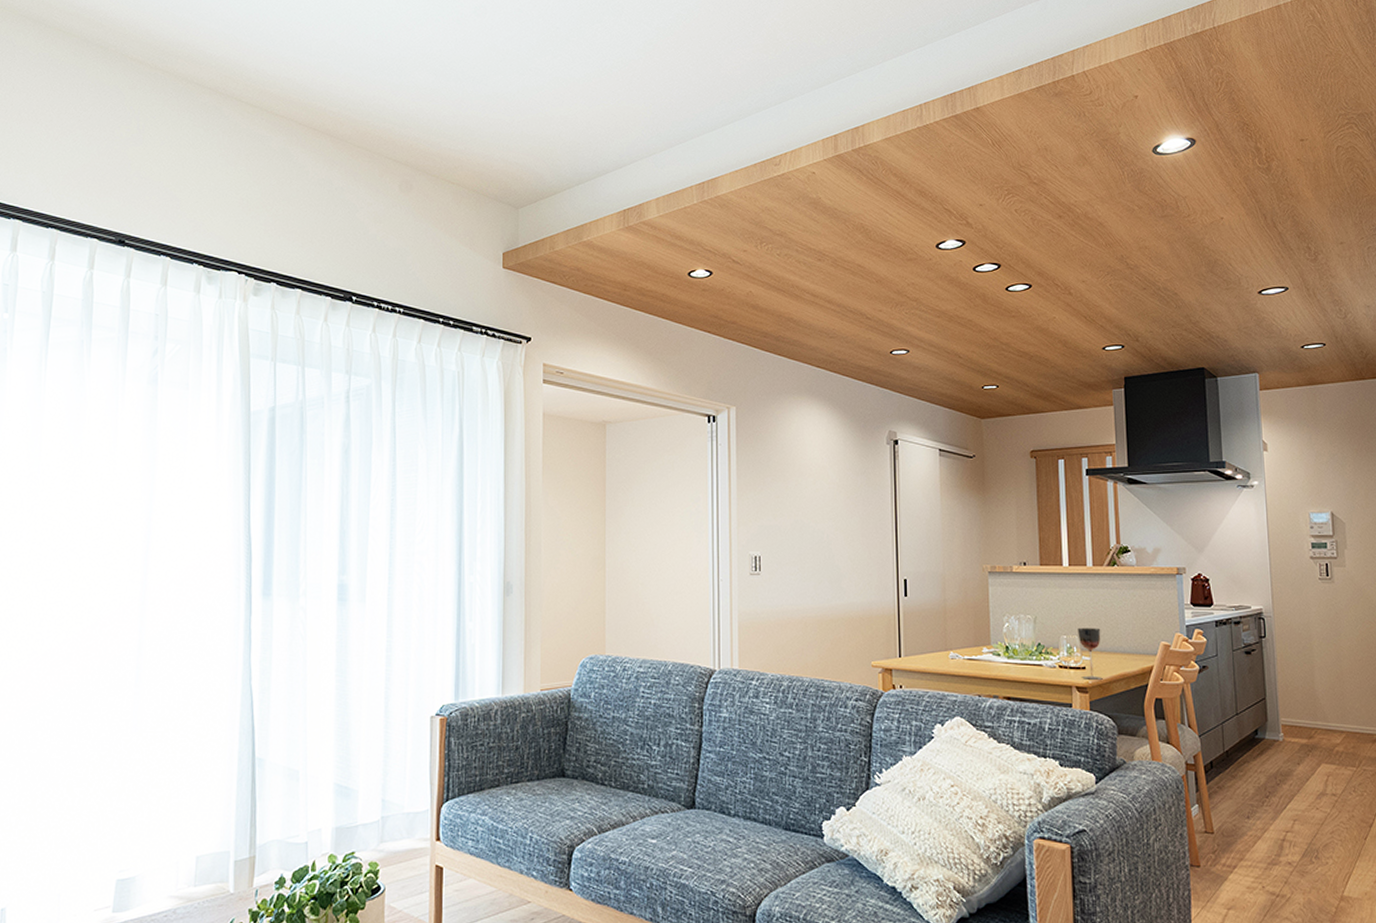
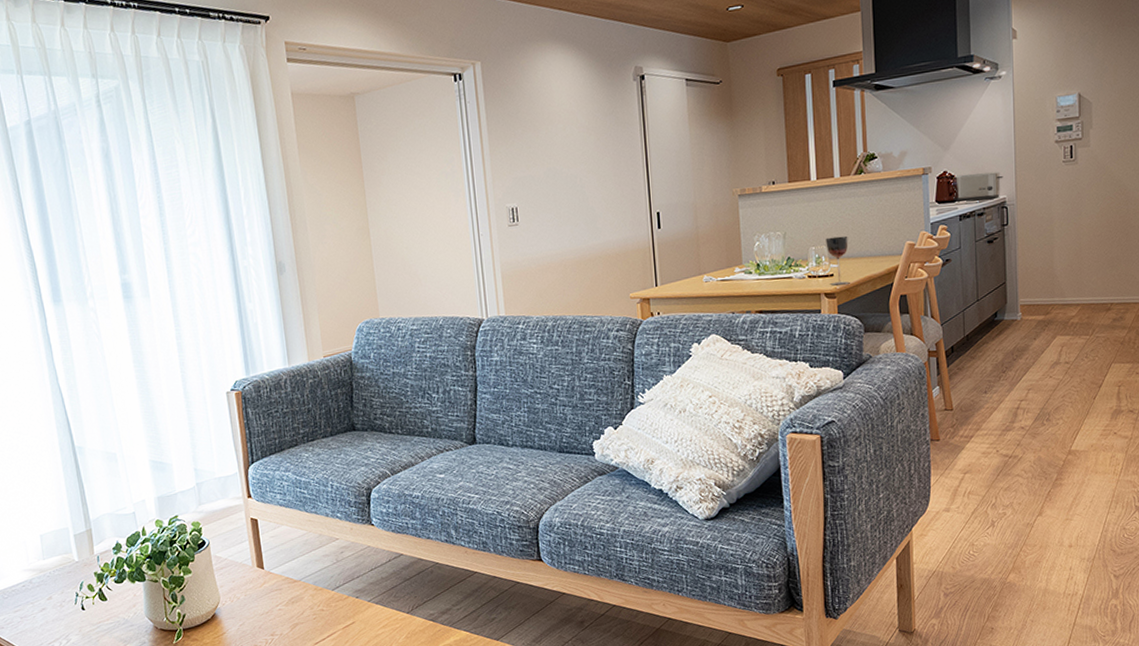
toaster: none [1208,579,1259,608] -> present [953,171,1003,202]

